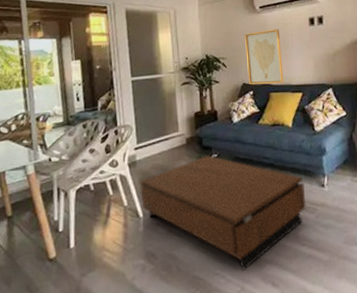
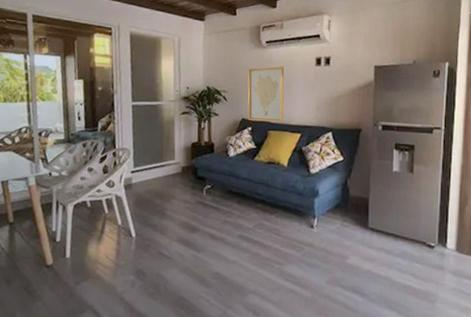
coffee table: present [140,156,307,271] -> none [134,186,294,297]

